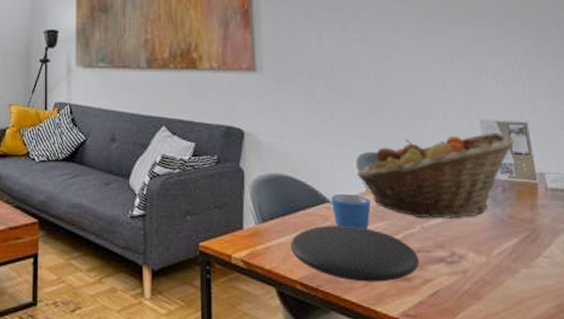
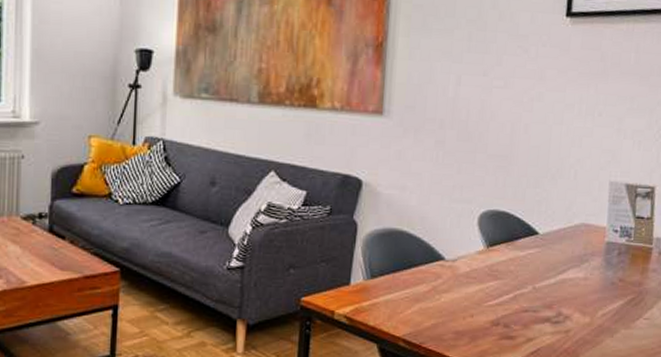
plate: present [291,225,420,282] -> none [398,283,526,340]
mug: present [330,194,371,229] -> none [445,251,486,288]
fruit basket: present [357,131,515,219] -> none [476,194,639,280]

